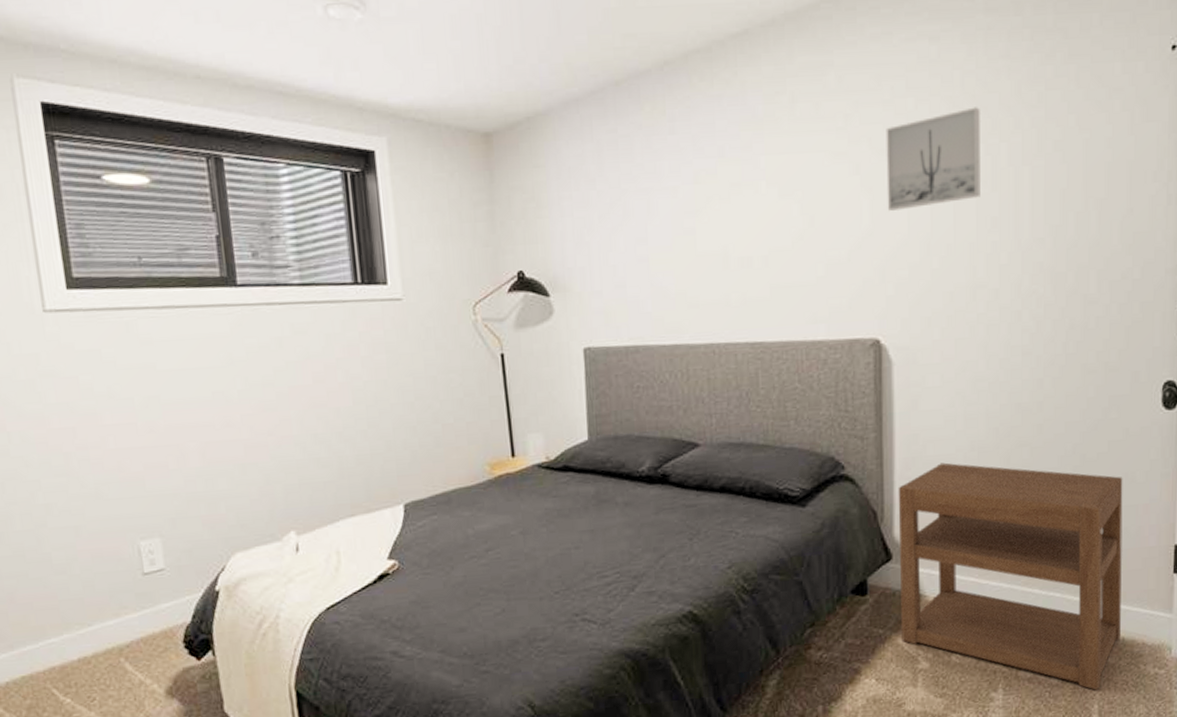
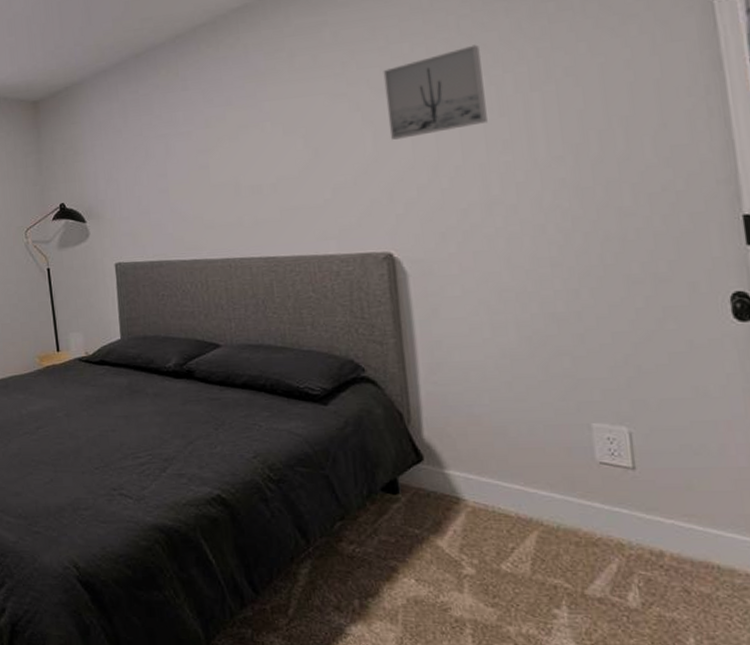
nightstand: present [898,462,1123,690] -> none [423,369,715,621]

